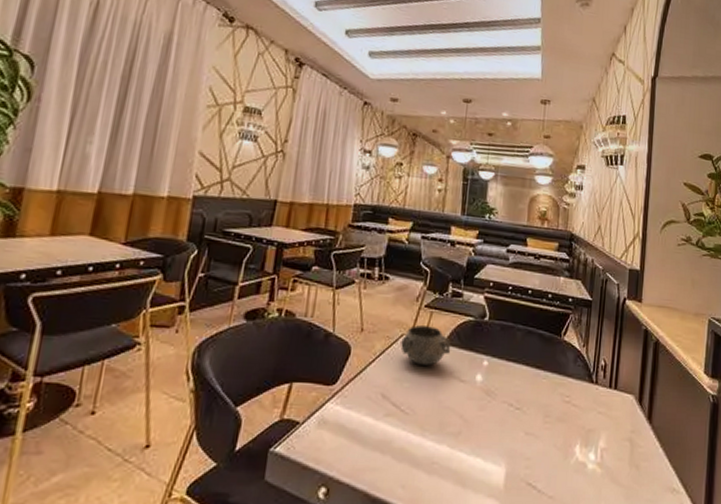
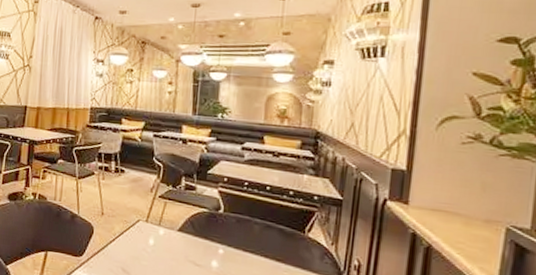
decorative bowl: present [401,325,451,366] -> none [137,213,186,249]

